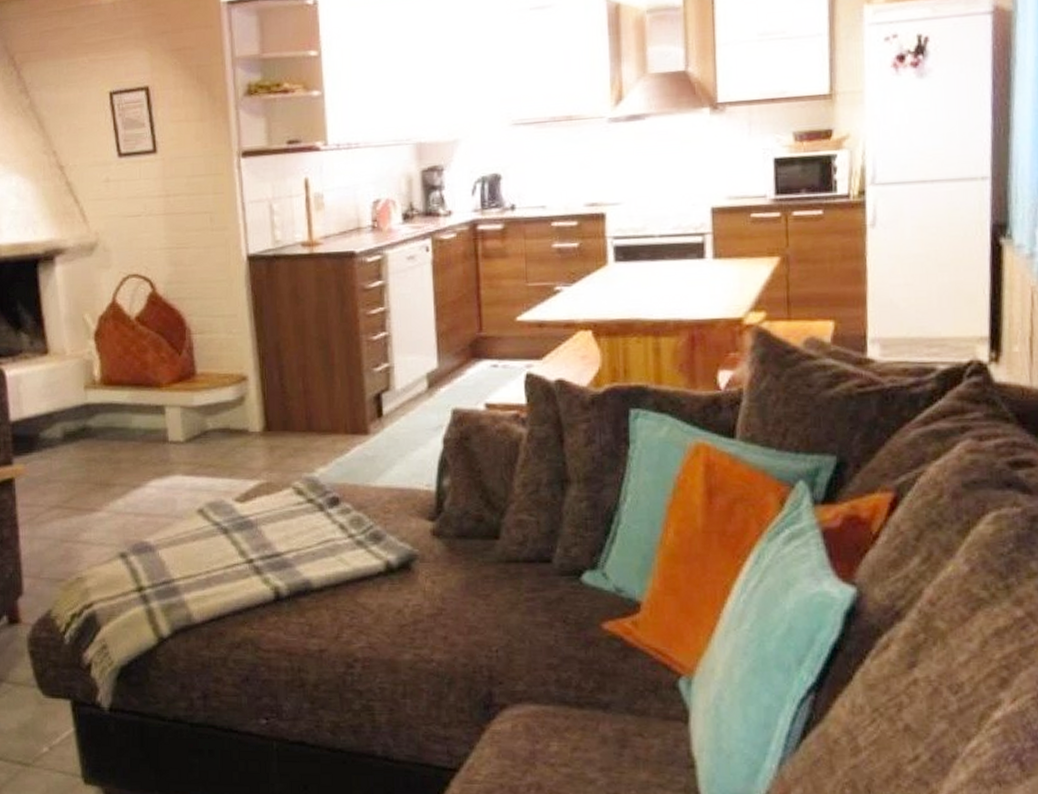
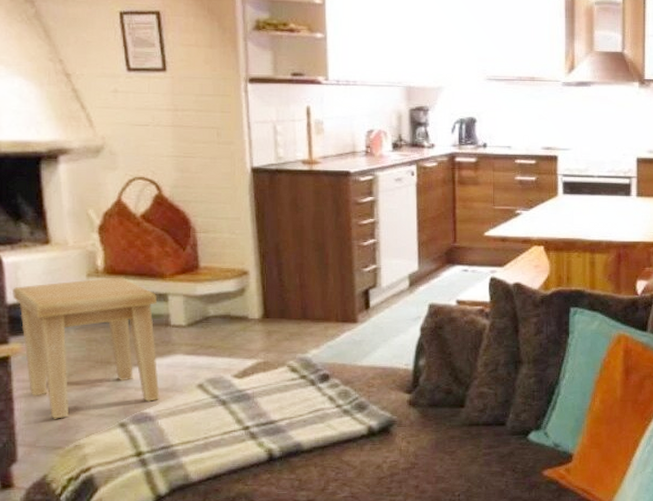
side table: none [15,388,160,548] -> present [13,277,160,419]

